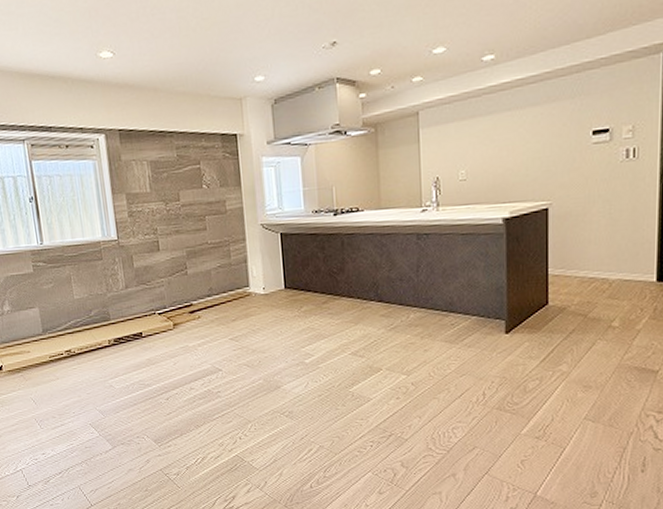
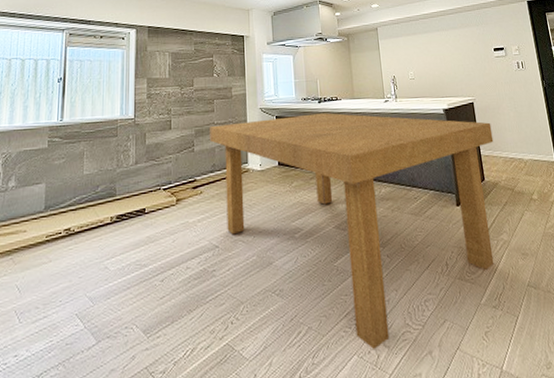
dining table: none [203,227,570,468] -> present [210,113,495,349]

